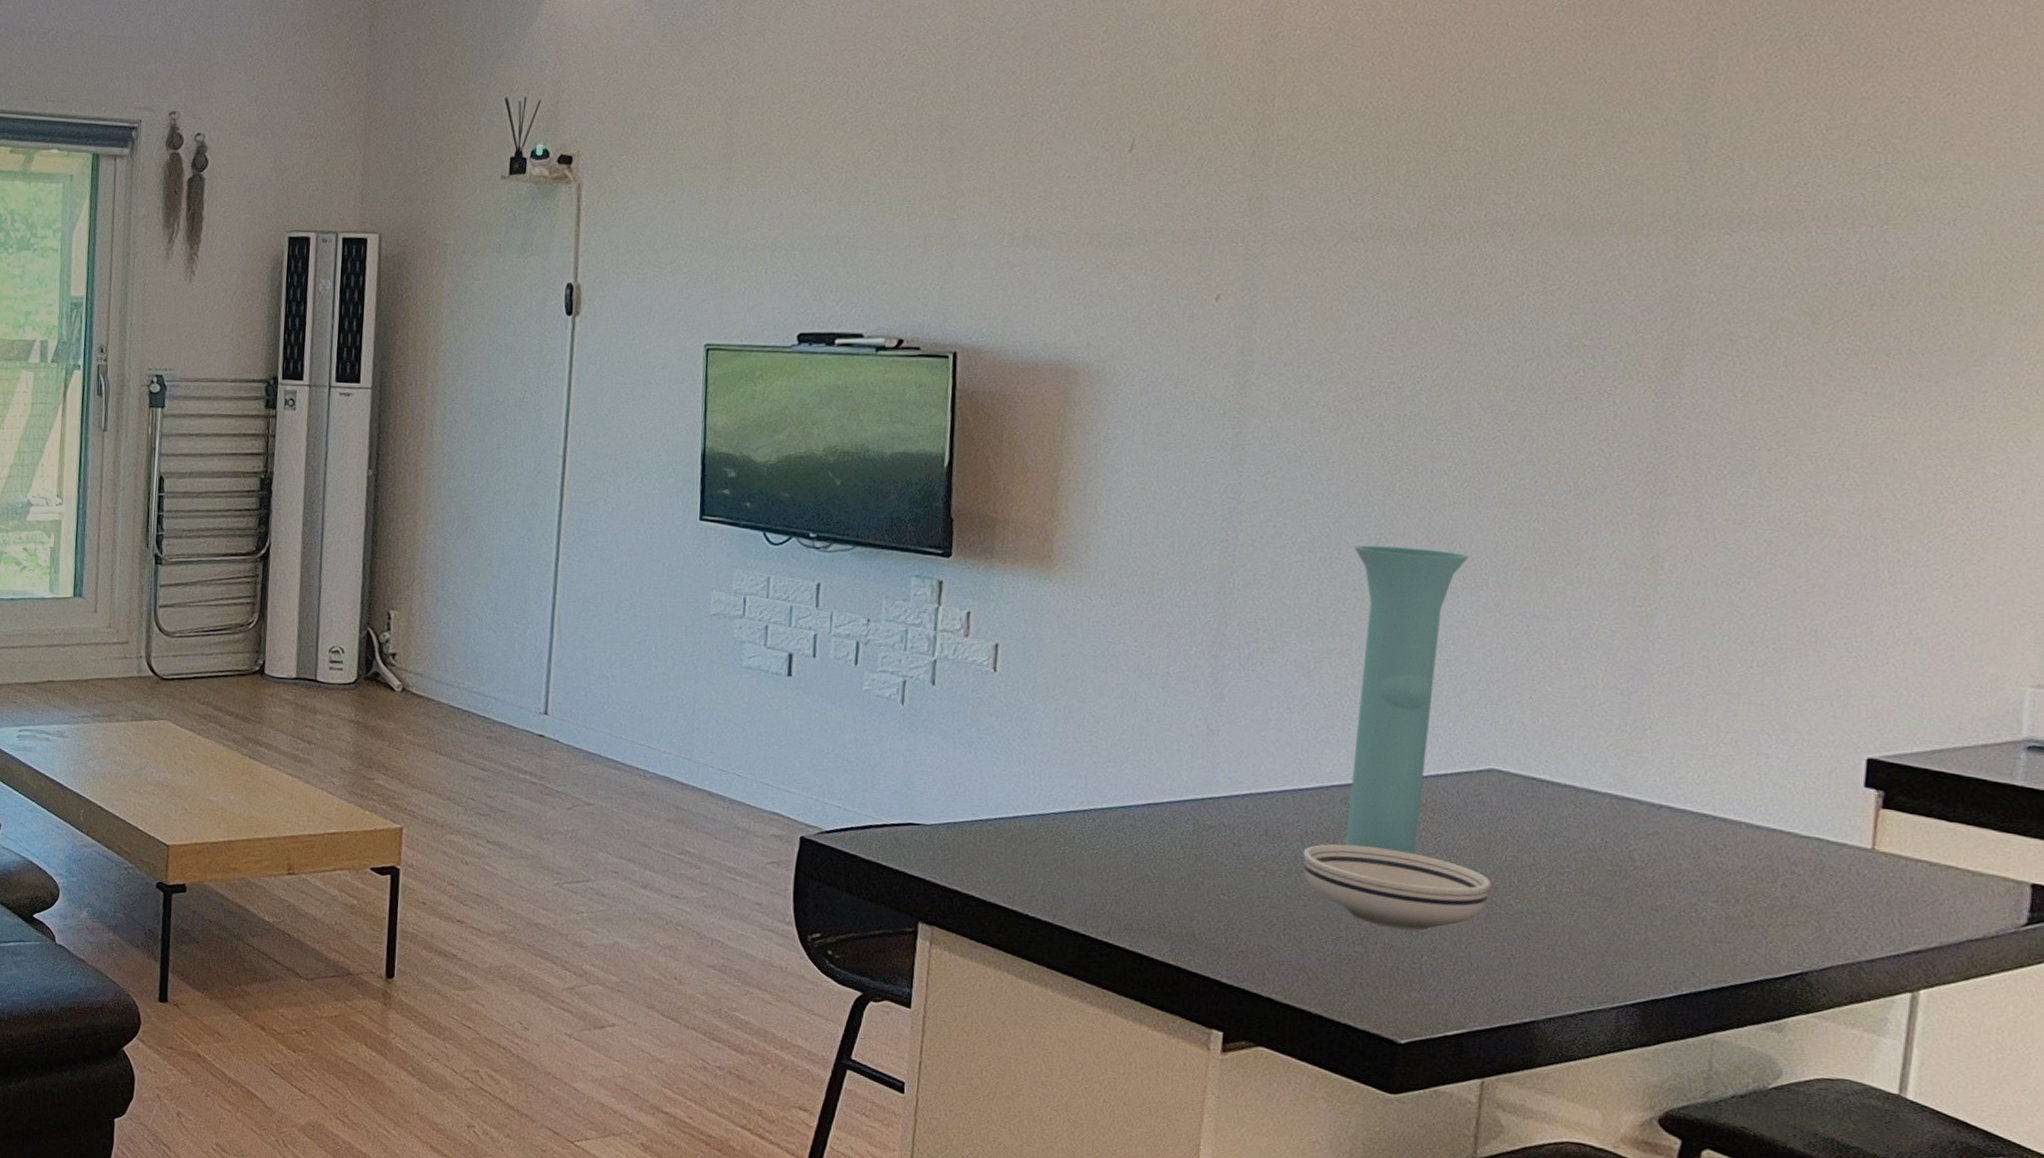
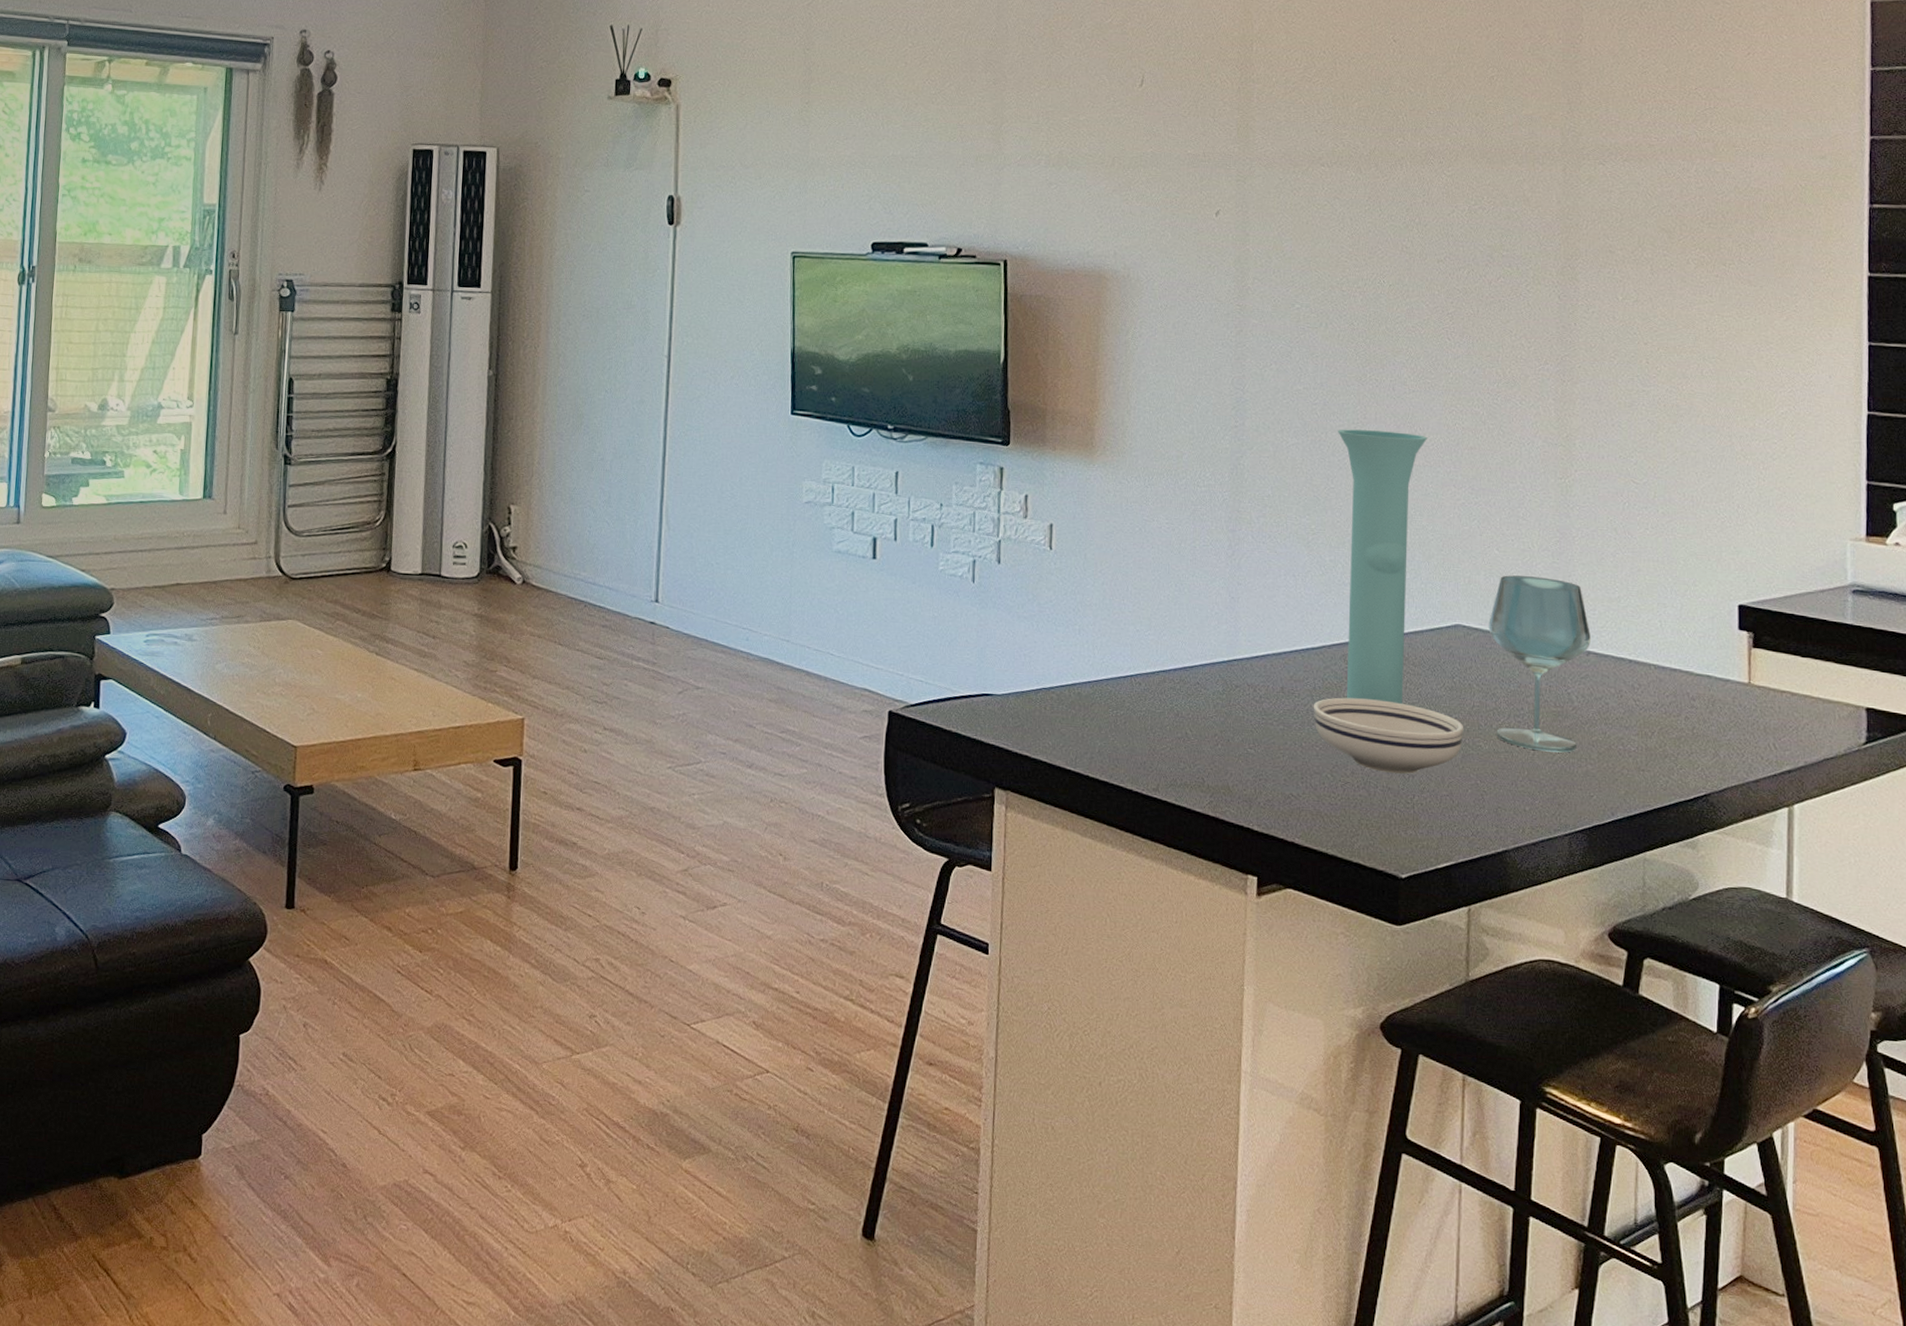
wine glass: none [1531,715,1666,917] -> present [1488,575,1592,753]

